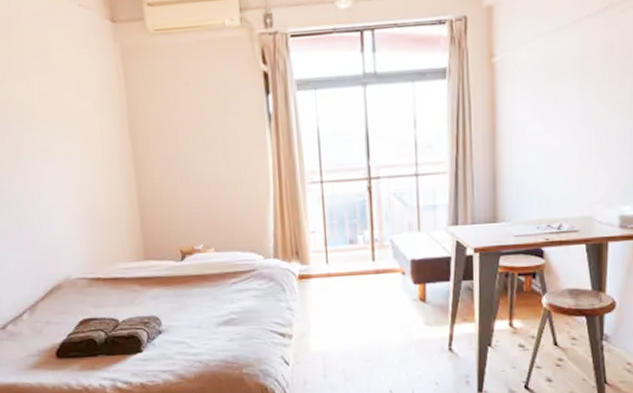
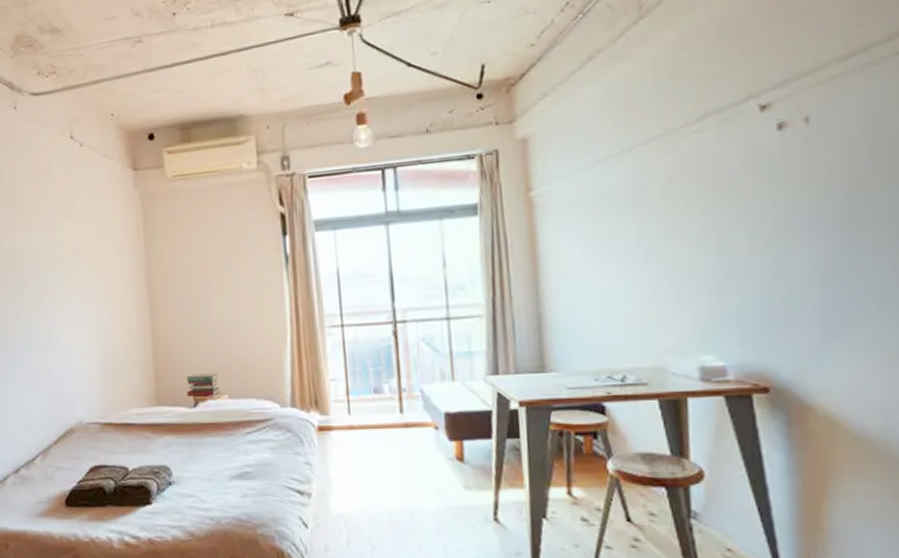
books: none [174,227,207,251] -> present [187,373,220,397]

